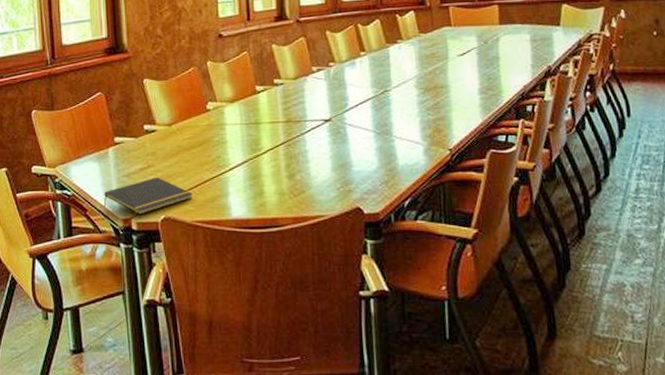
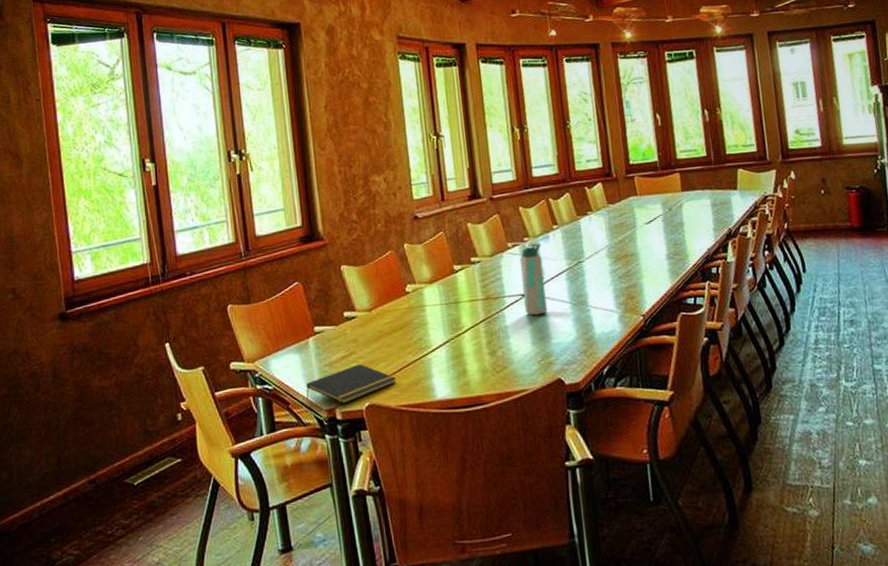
water bottle: none [324,69,350,142] -> present [519,243,547,316]

